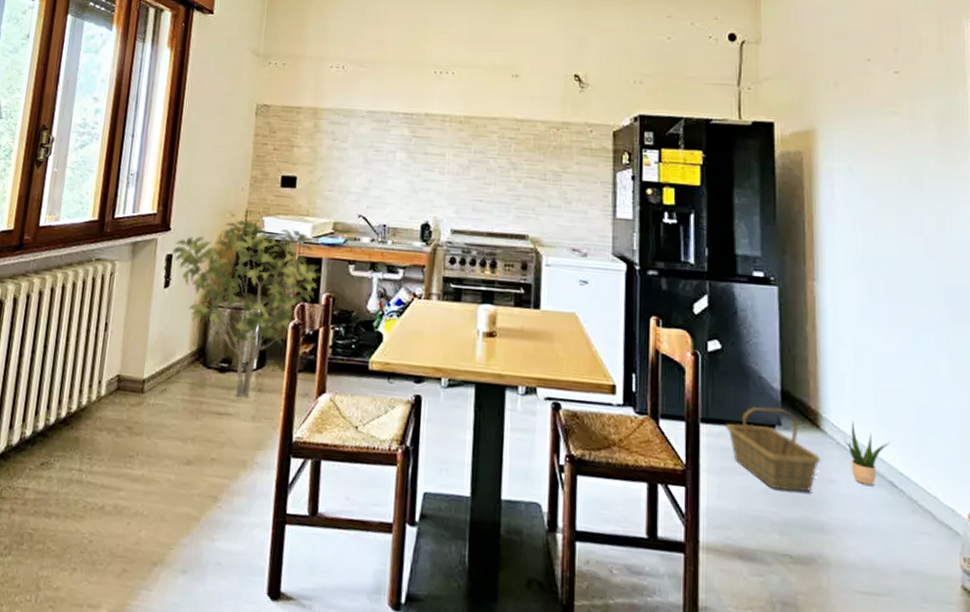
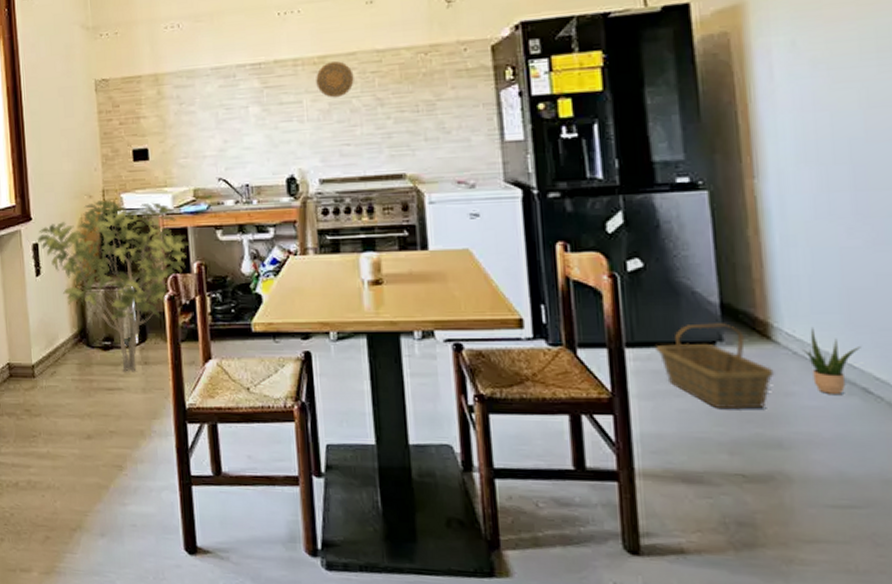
decorative plate: none [460,123,494,157] -> present [316,61,354,98]

